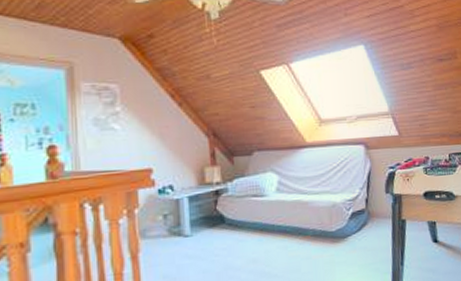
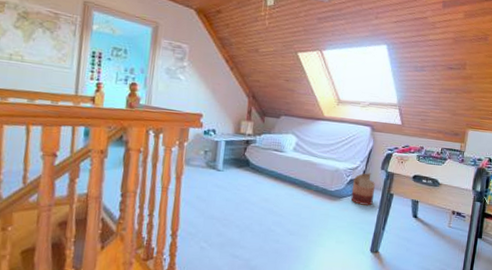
basket: none [355,199,384,242] -> present [351,172,375,207]

